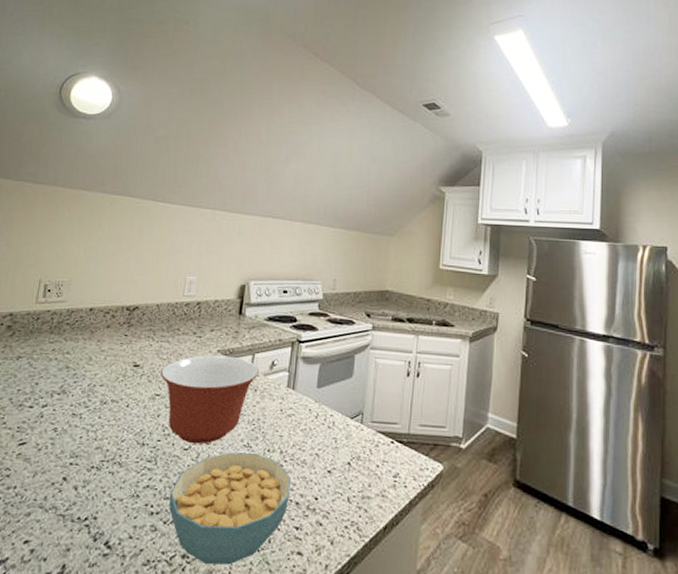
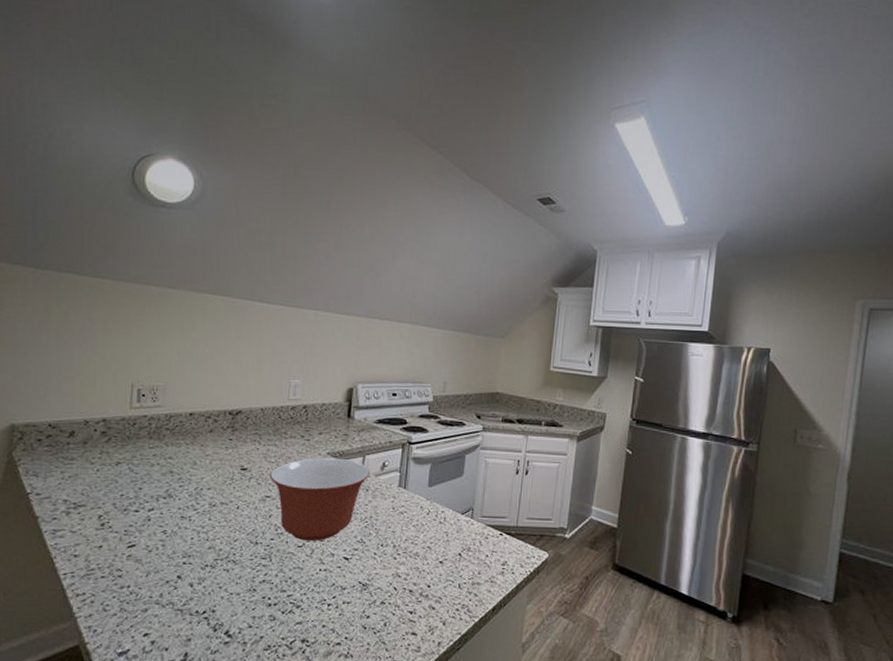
cereal bowl: present [169,452,291,565] -> none [286,548,404,647]

